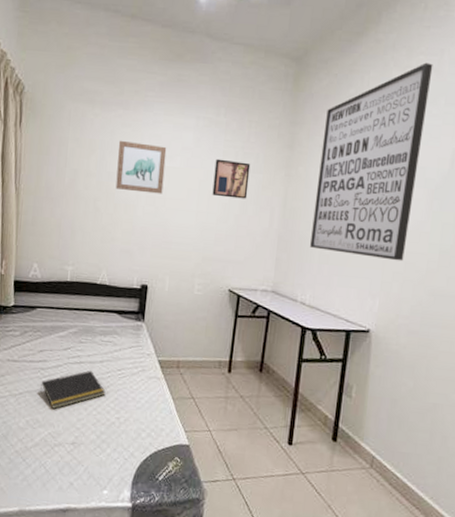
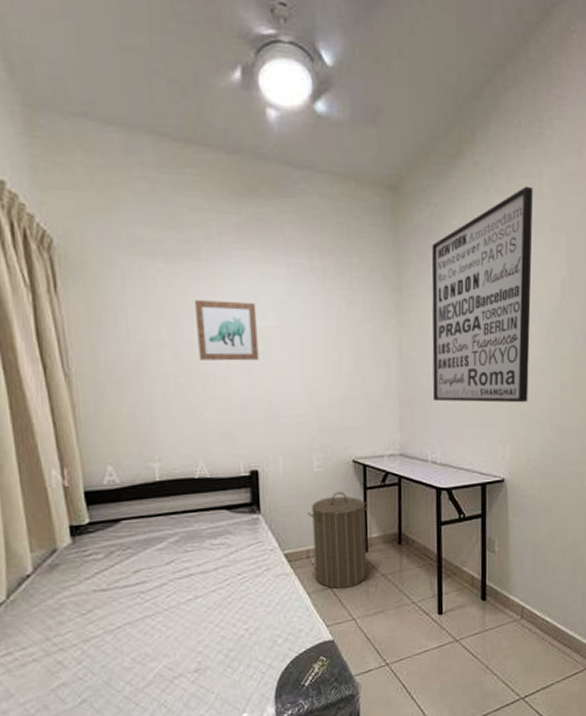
notepad: present [39,370,106,409] -> none [142,581,227,636]
laundry hamper: none [182,315,238,402] -> present [308,491,369,589]
wall art: present [212,159,251,199] -> none [316,311,359,356]

